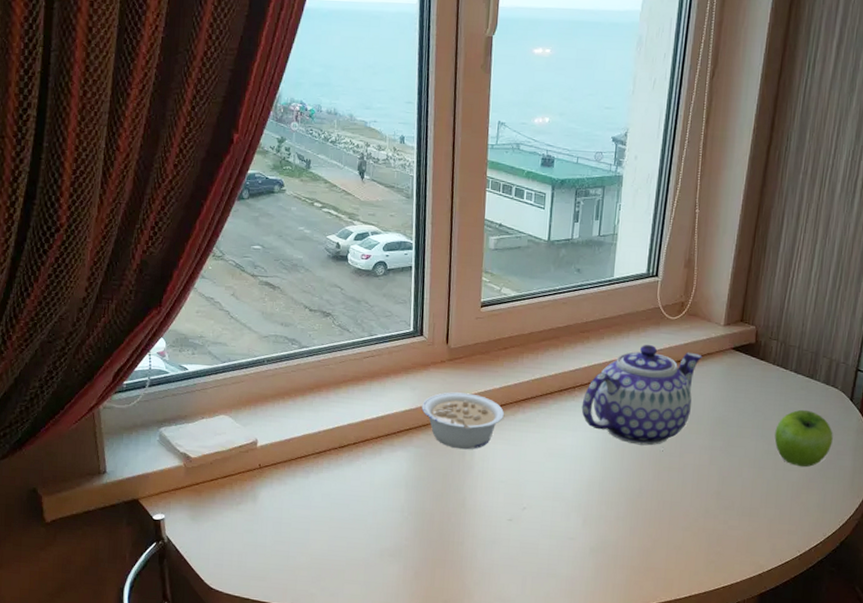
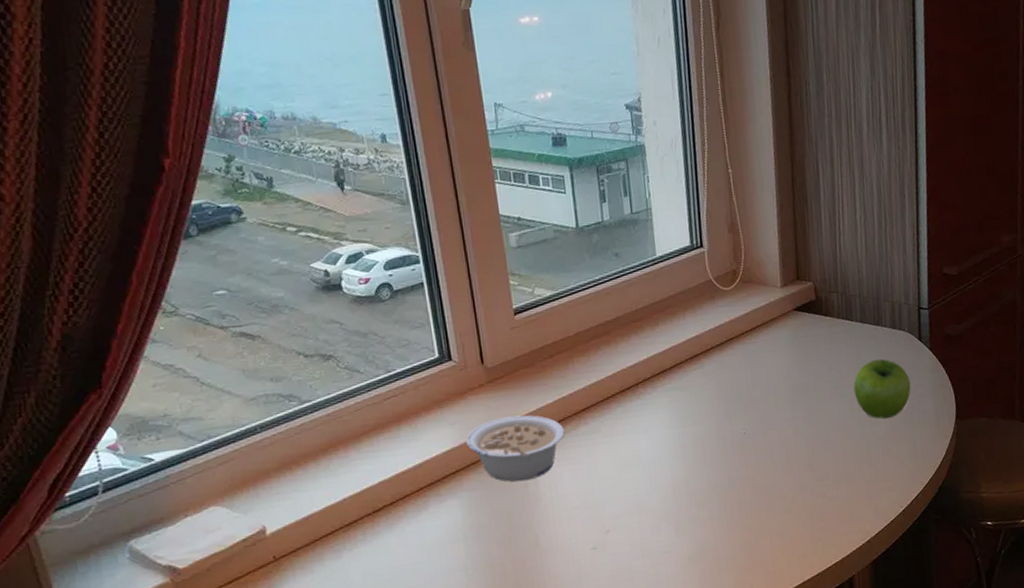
teapot: present [581,344,702,446] -> none [648,321,766,433]

